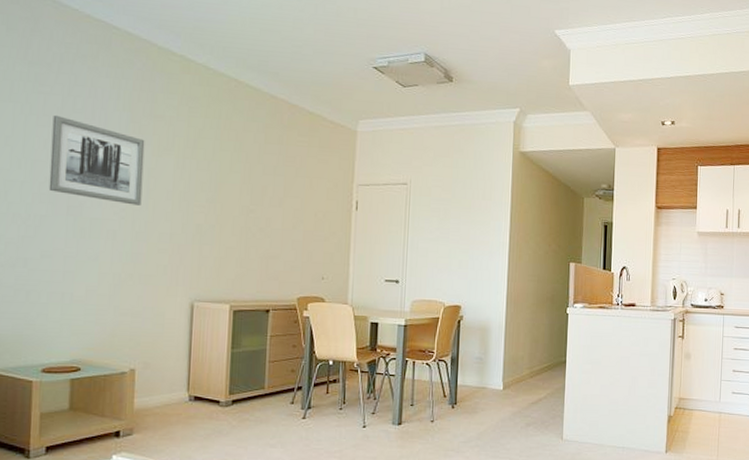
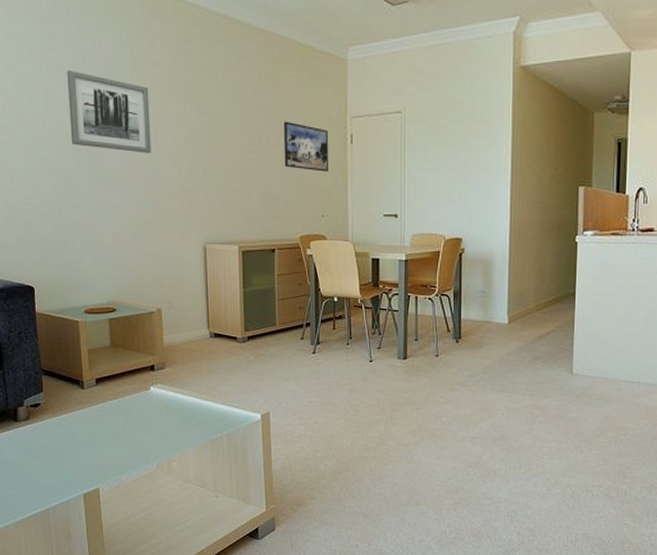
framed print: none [286,184,333,235] -> present [283,121,329,172]

